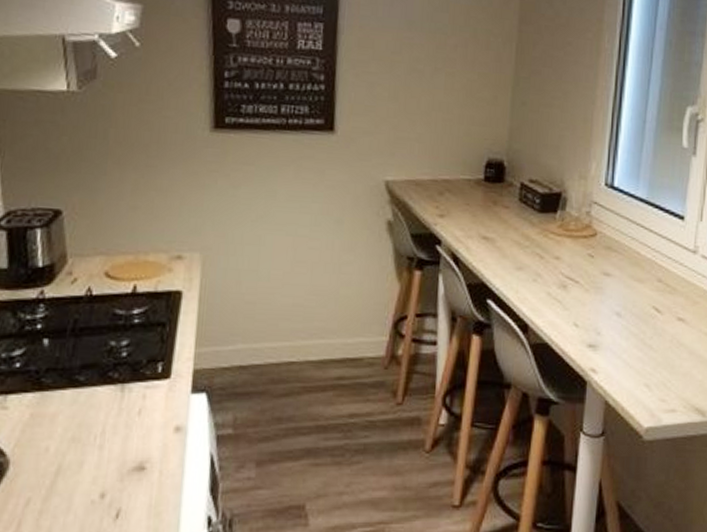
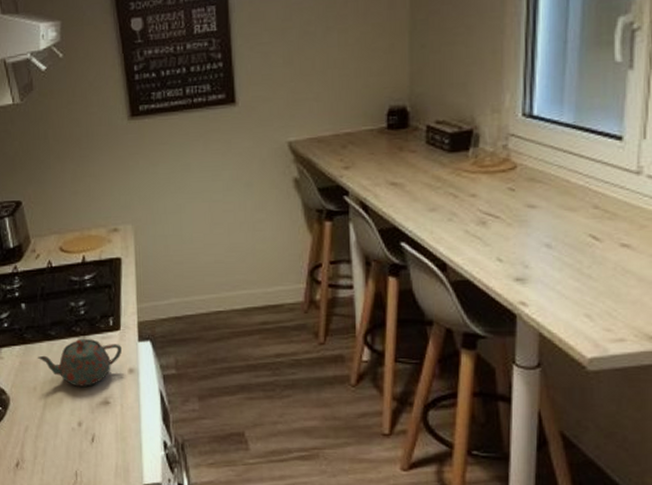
teapot: none [57,386,169,448] -> present [38,338,122,387]

